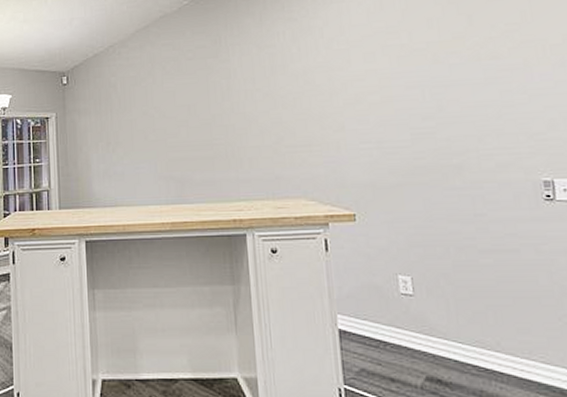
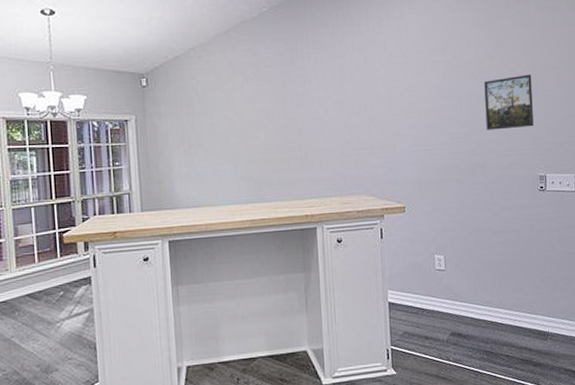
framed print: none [453,55,529,124] -> present [484,74,533,130]

